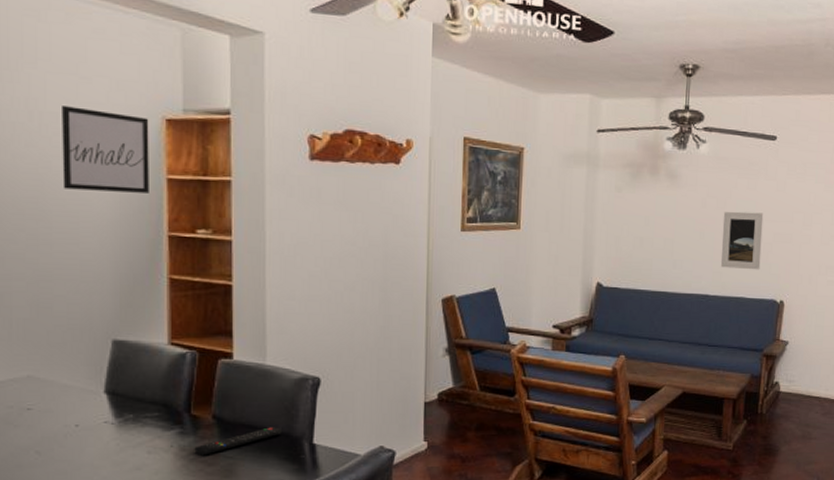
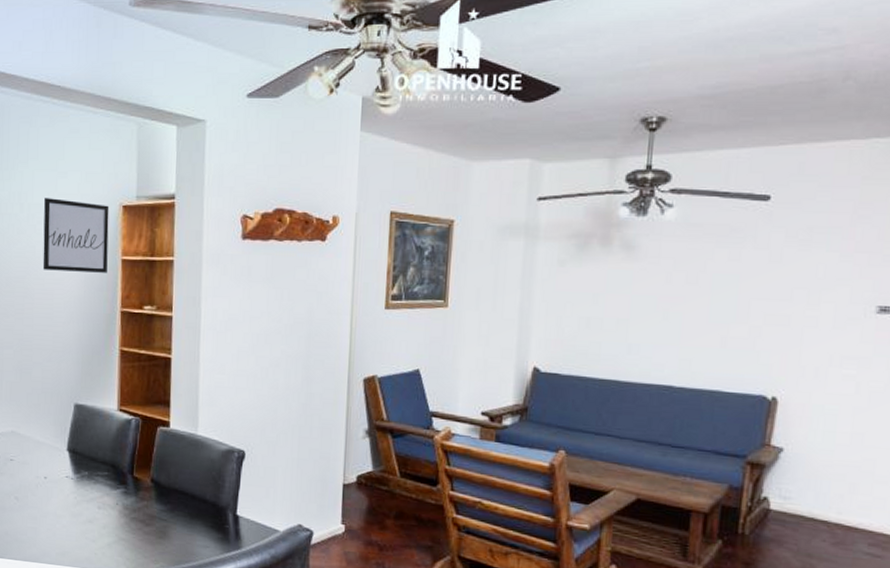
remote control: present [194,427,283,455] -> none [135,495,210,516]
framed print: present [720,211,764,270] -> none [689,287,750,359]

